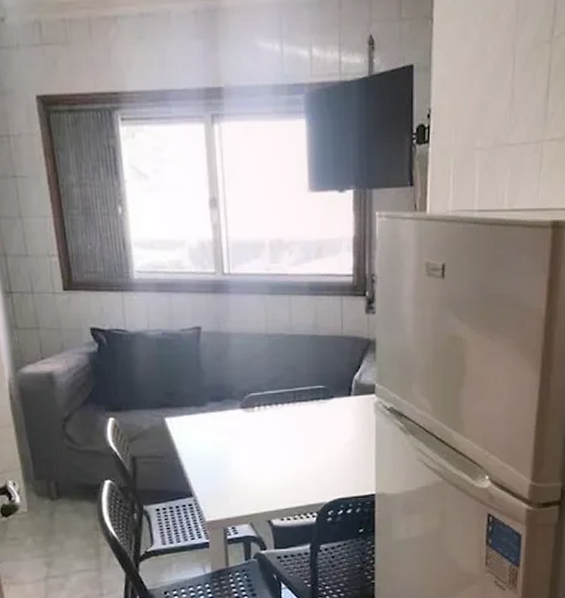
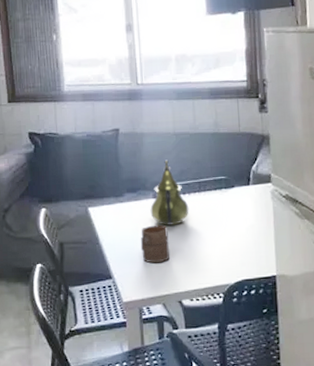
cup: none [225,438,258,481] -> present [140,224,169,264]
teapot: none [237,365,282,439] -> present [150,160,189,226]

